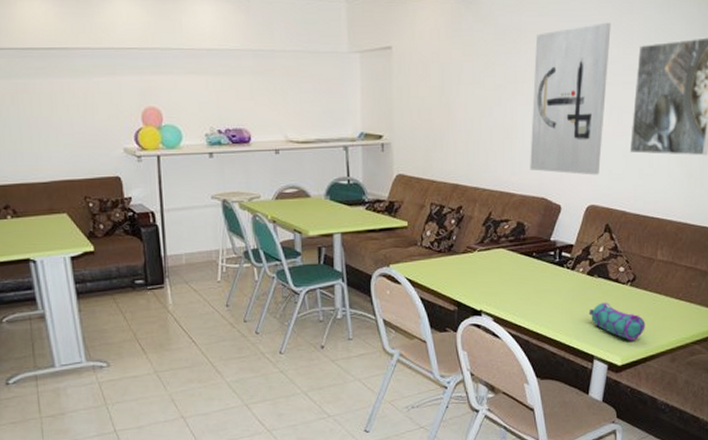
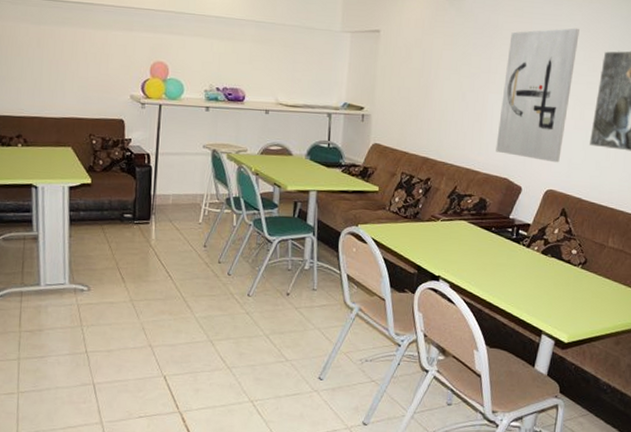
pencil case: present [588,301,645,341] -> none [540,280,593,321]

